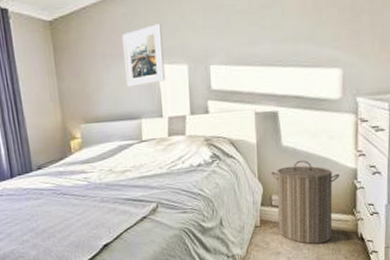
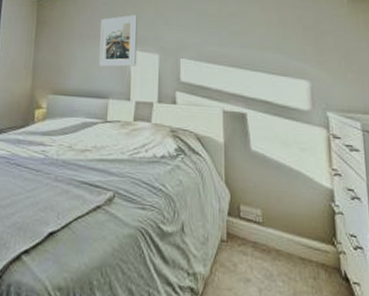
laundry hamper: present [270,160,340,244] -> none [239,169,315,277]

